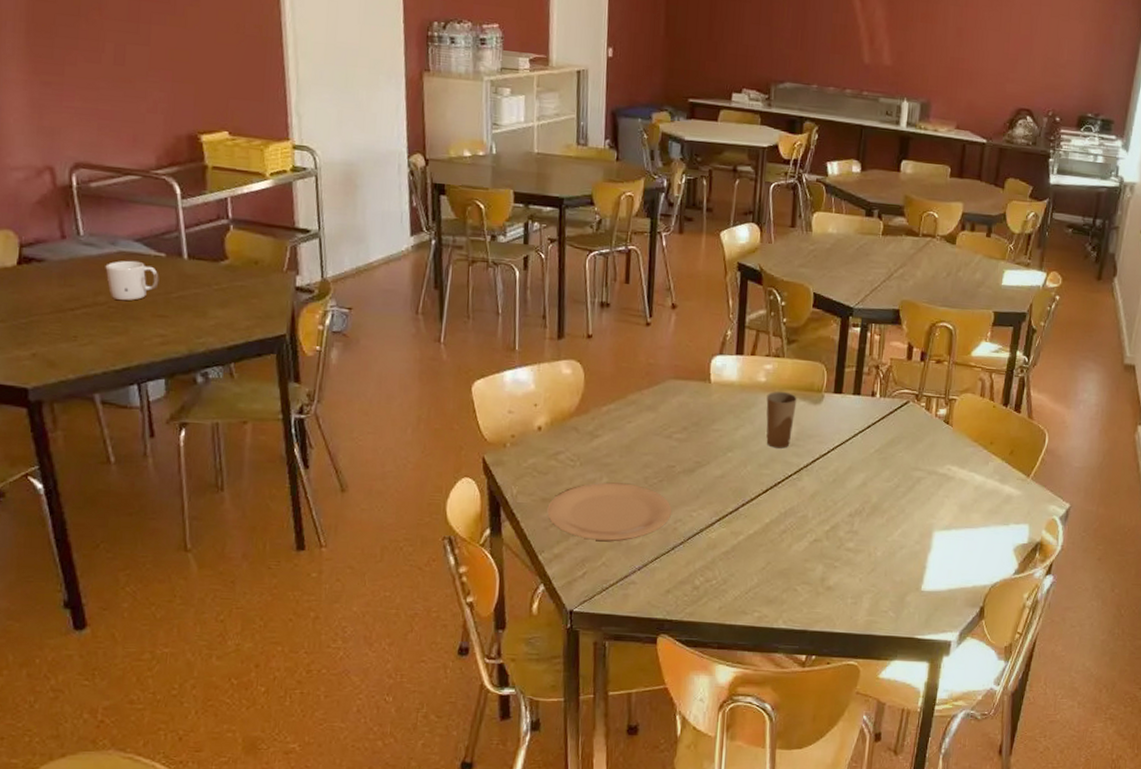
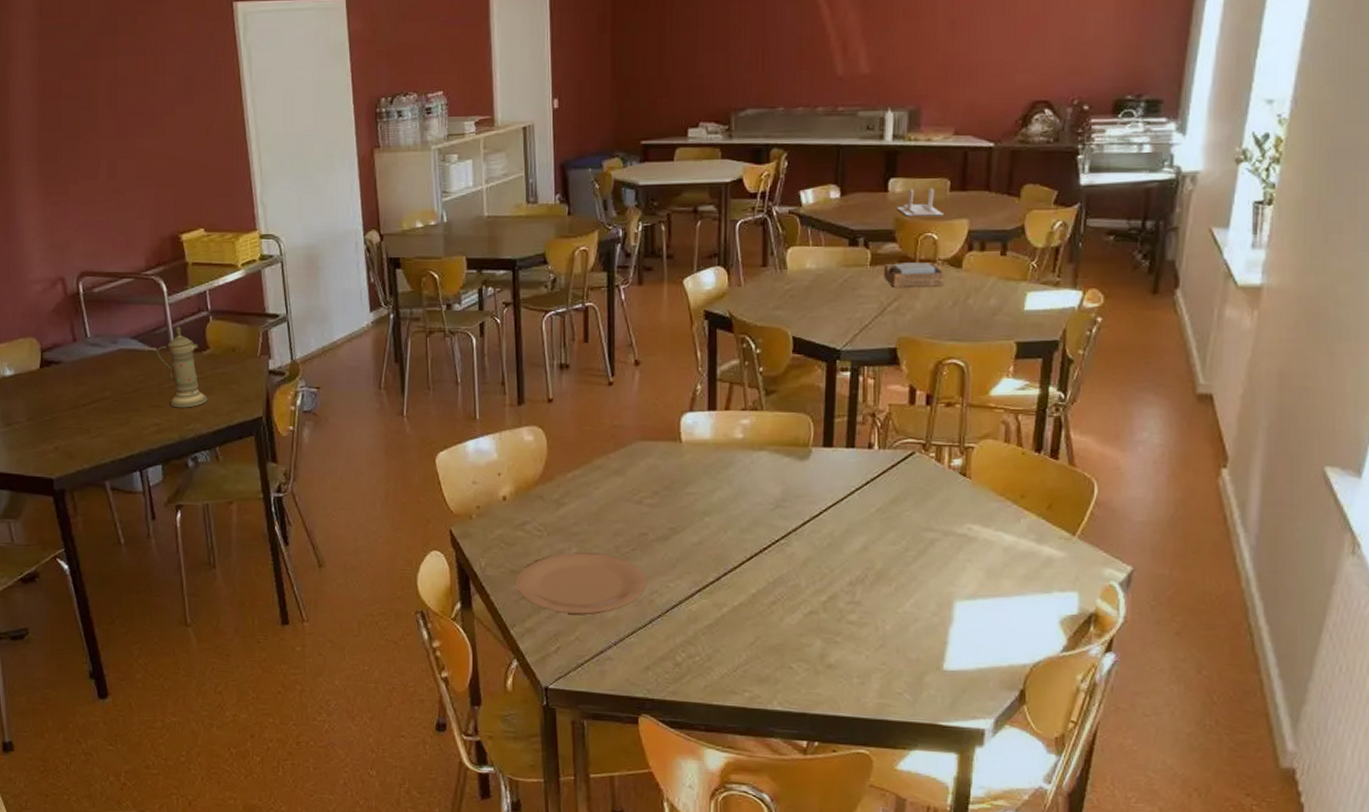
mug: present [105,260,159,301] -> none [109,356,153,395]
coffee pot: none [165,232,224,321] -> present [157,326,208,408]
cup: present [766,392,797,449] -> none [745,449,780,511]
napkin holder: none [892,235,941,259] -> present [883,262,944,289]
napkin holder: none [906,171,944,198] -> present [896,188,943,216]

